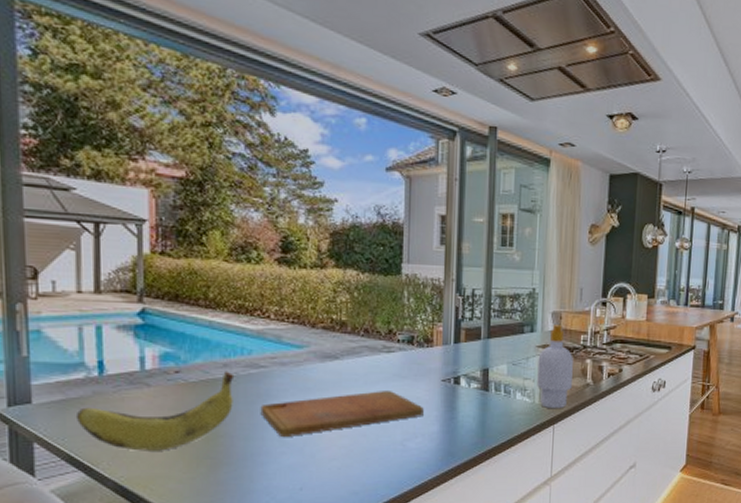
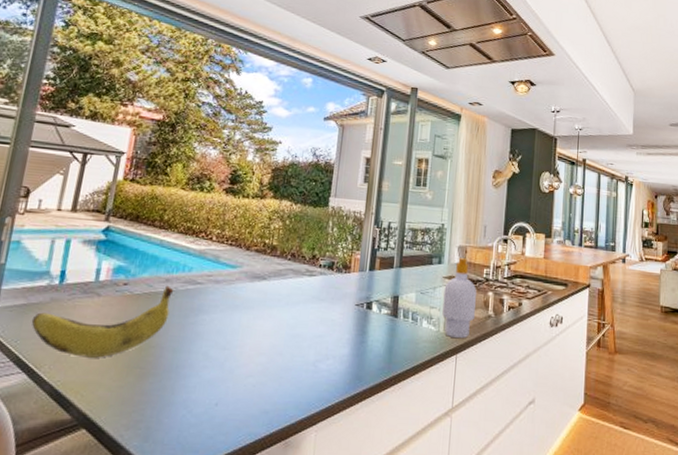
cutting board: present [260,391,424,437] -> none [191,311,337,351]

